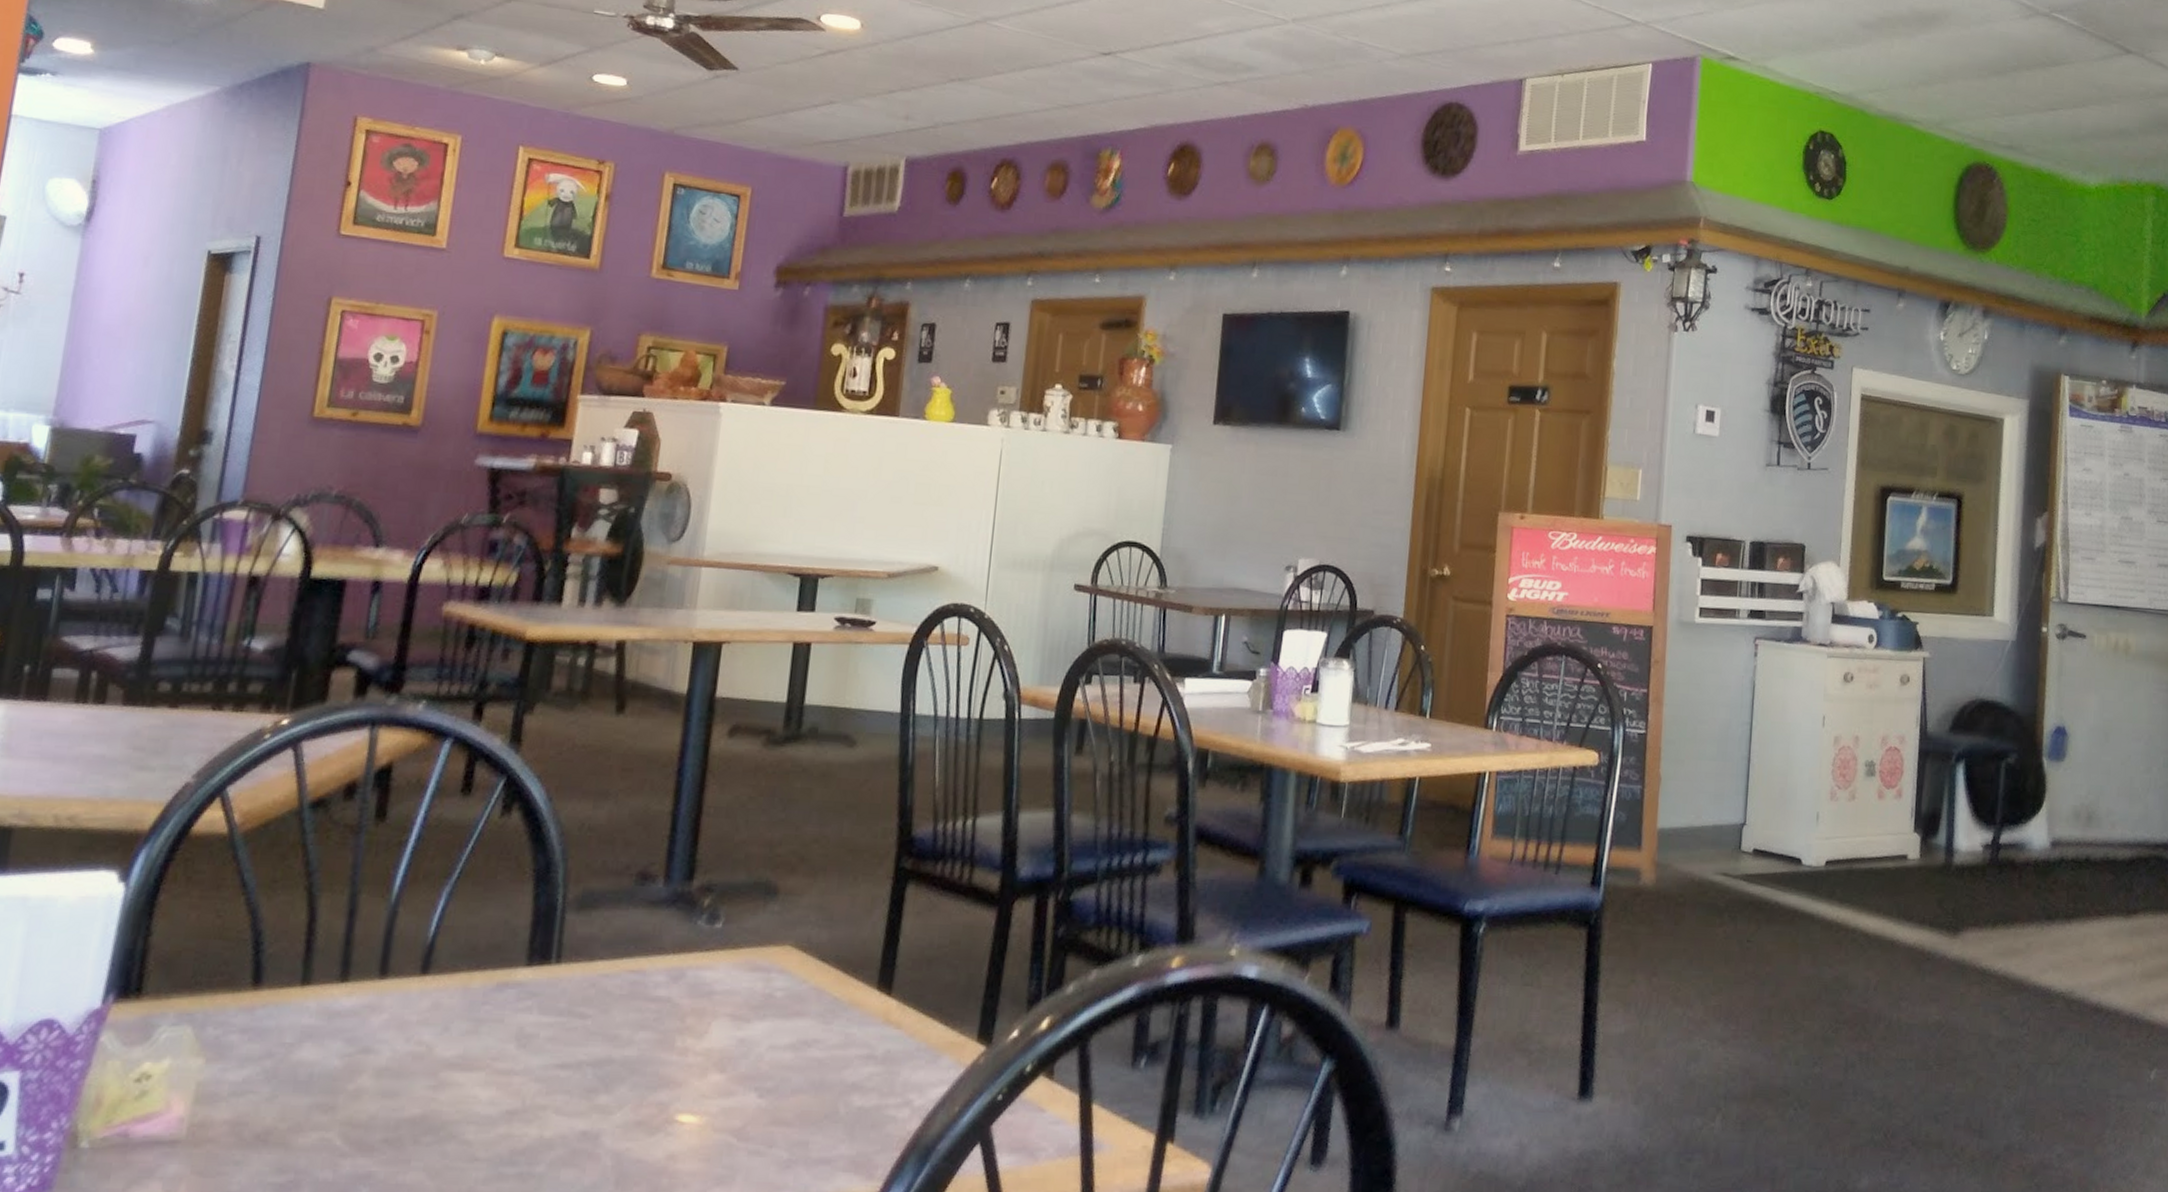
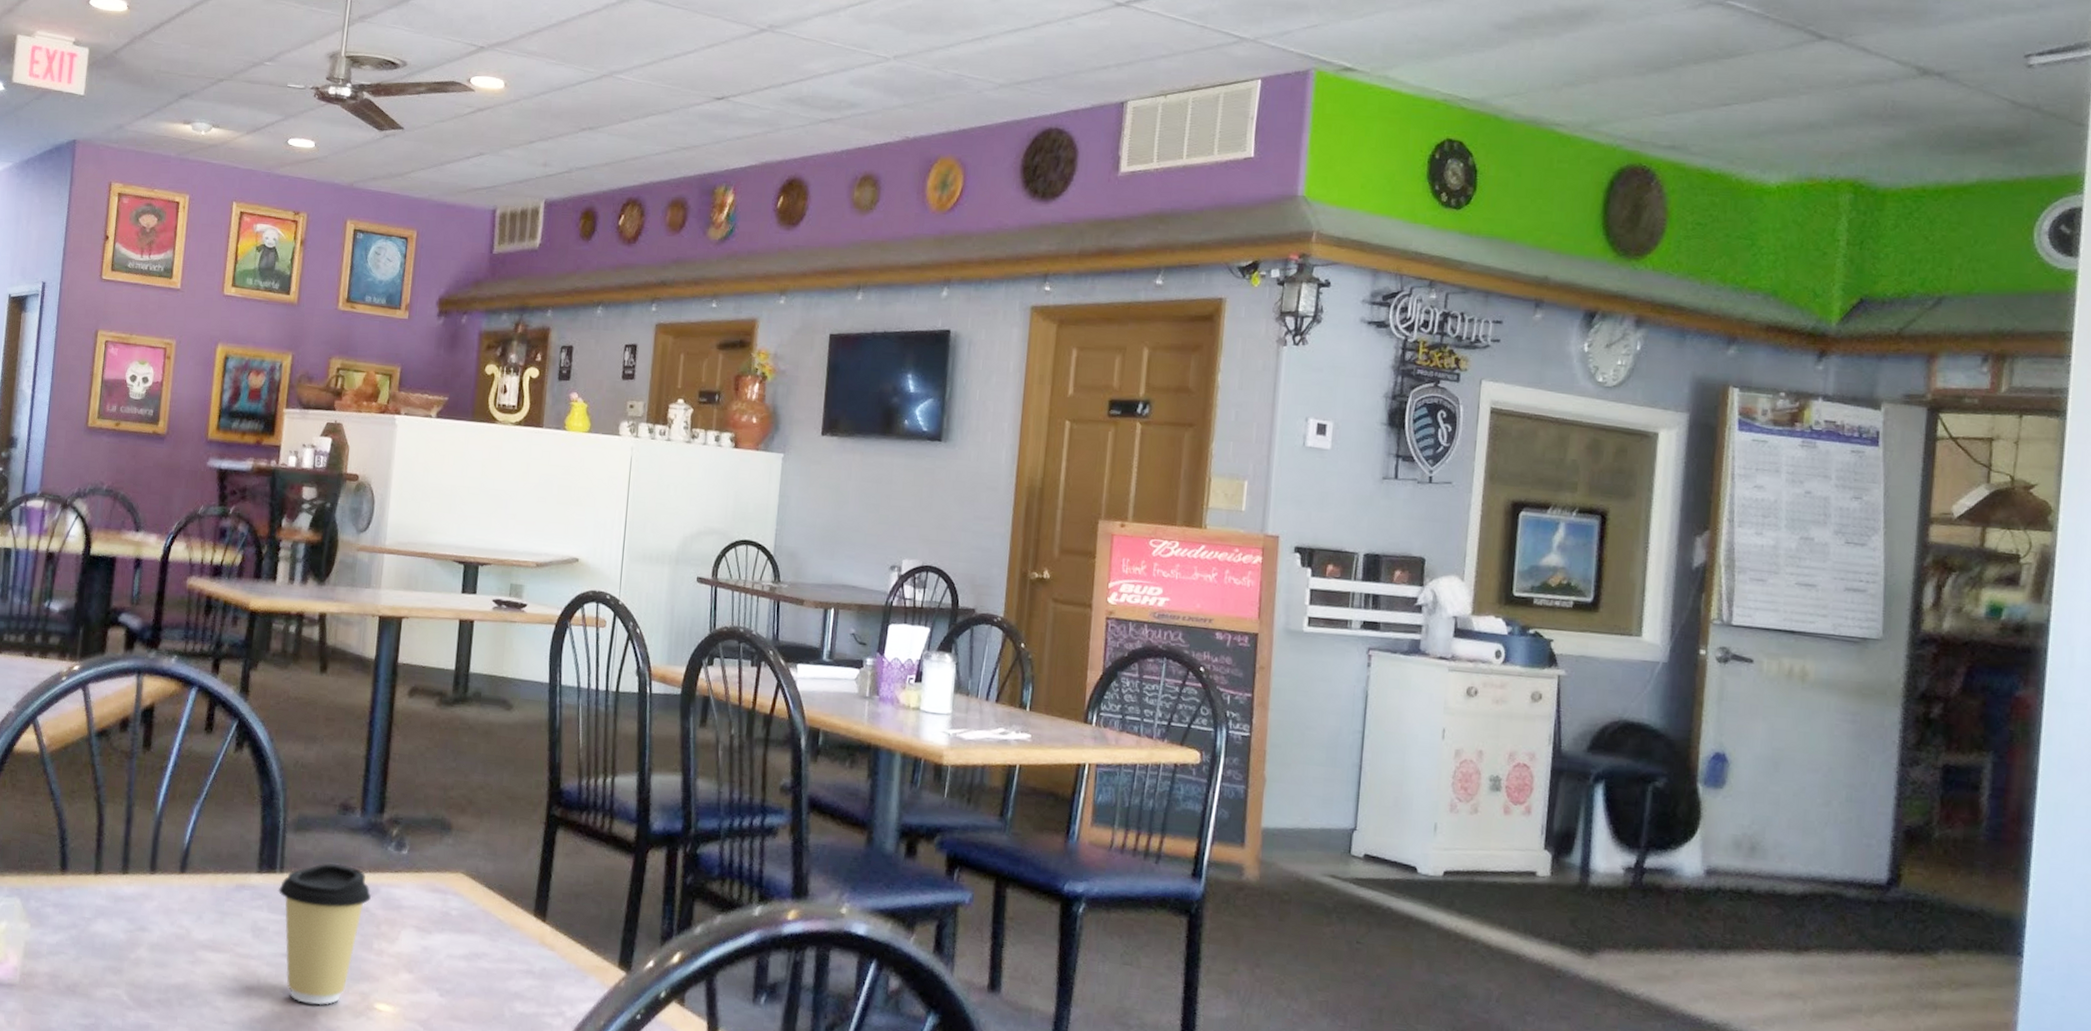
coffee cup: none [552,946,676,1125] -> present [277,863,372,1006]

